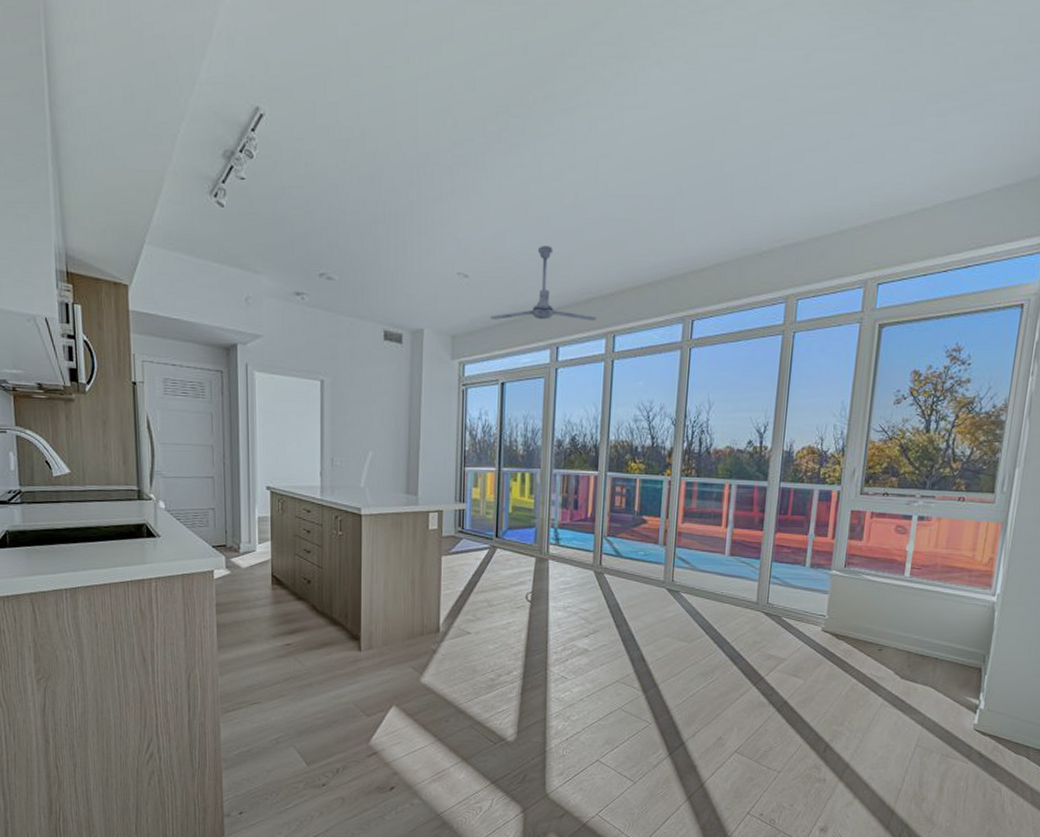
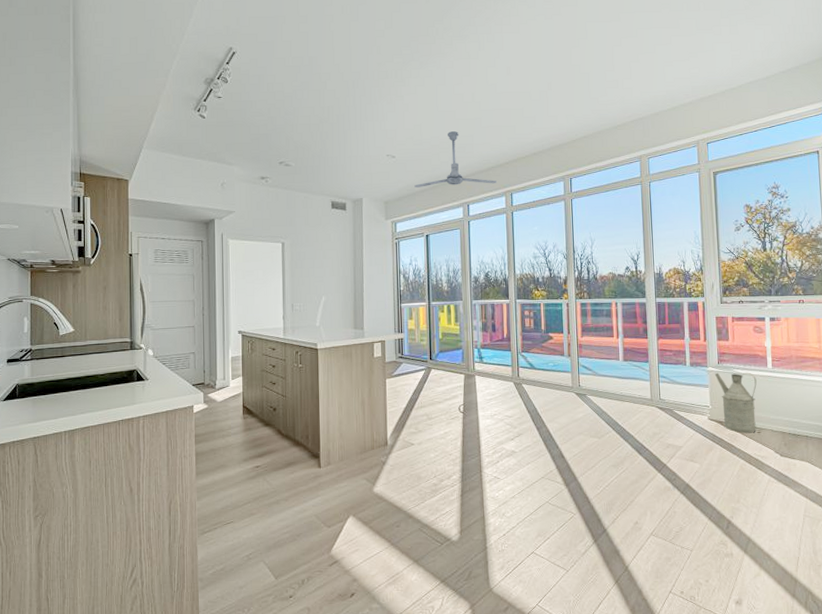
watering can: none [838,577,888,650] -> present [714,372,757,433]

